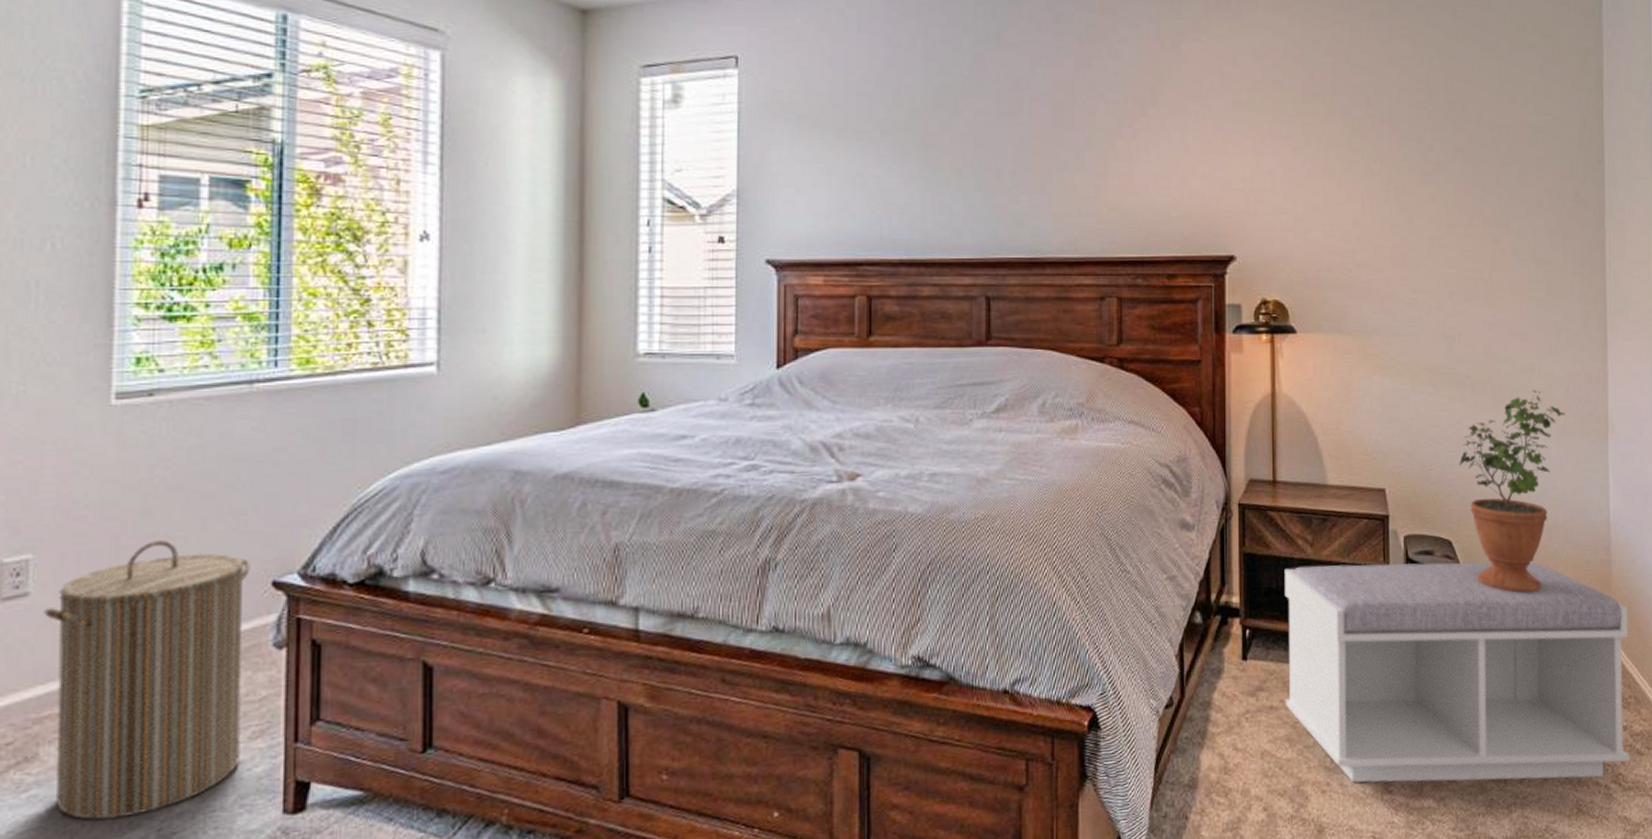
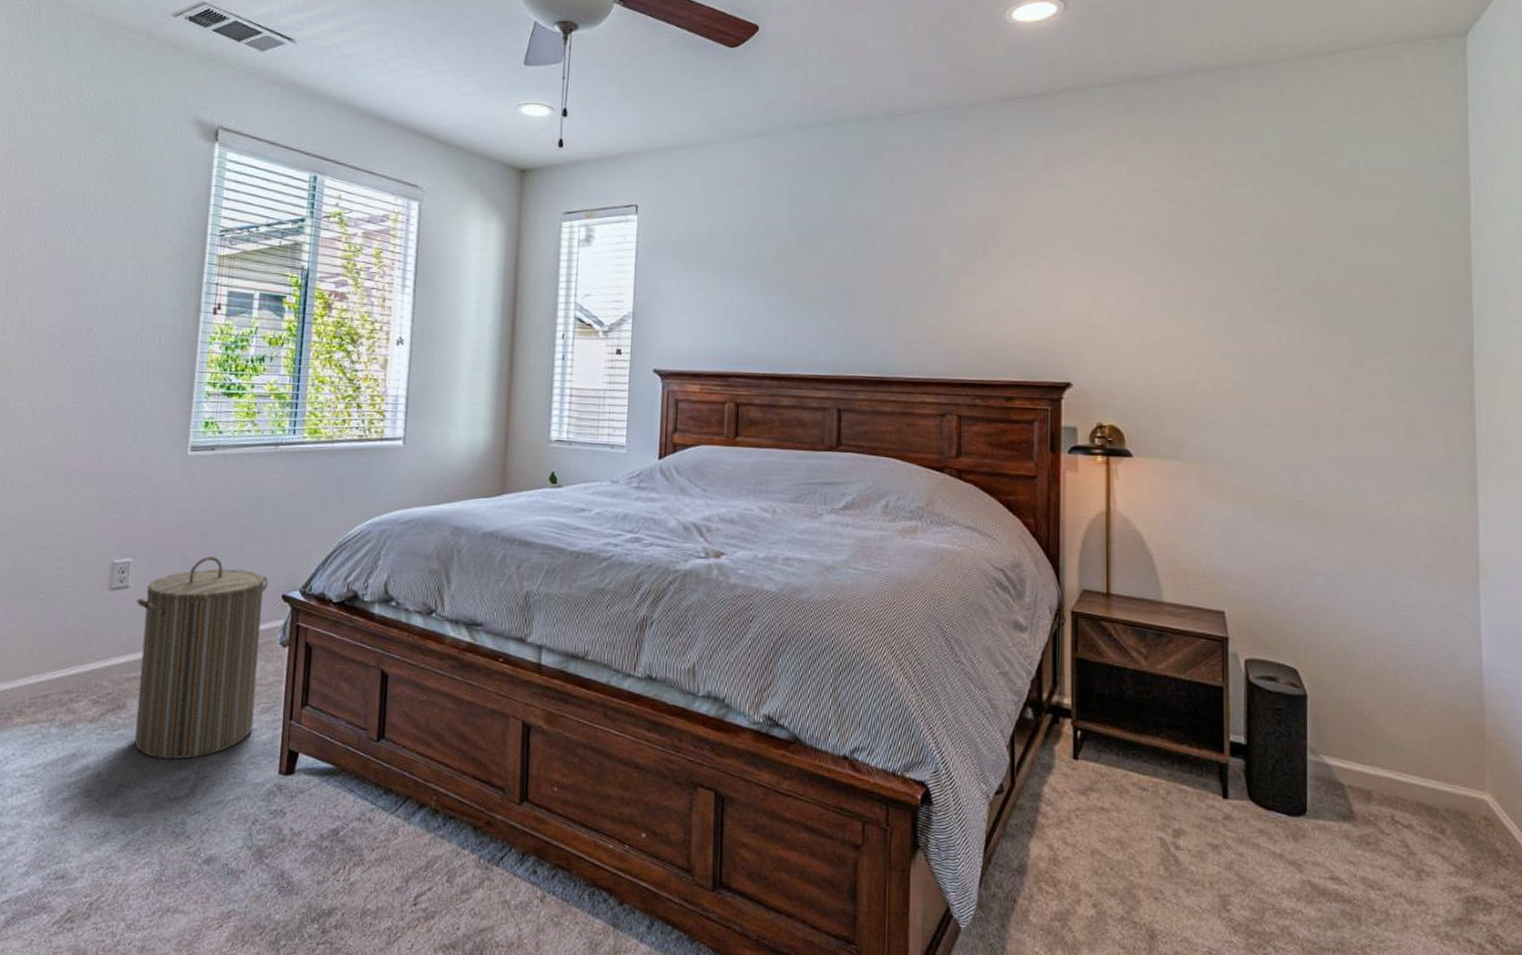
bench: present [1284,562,1630,783] -> none [1116,677,1510,935]
potted plant: present [1459,390,1565,593] -> none [1306,528,1428,731]

